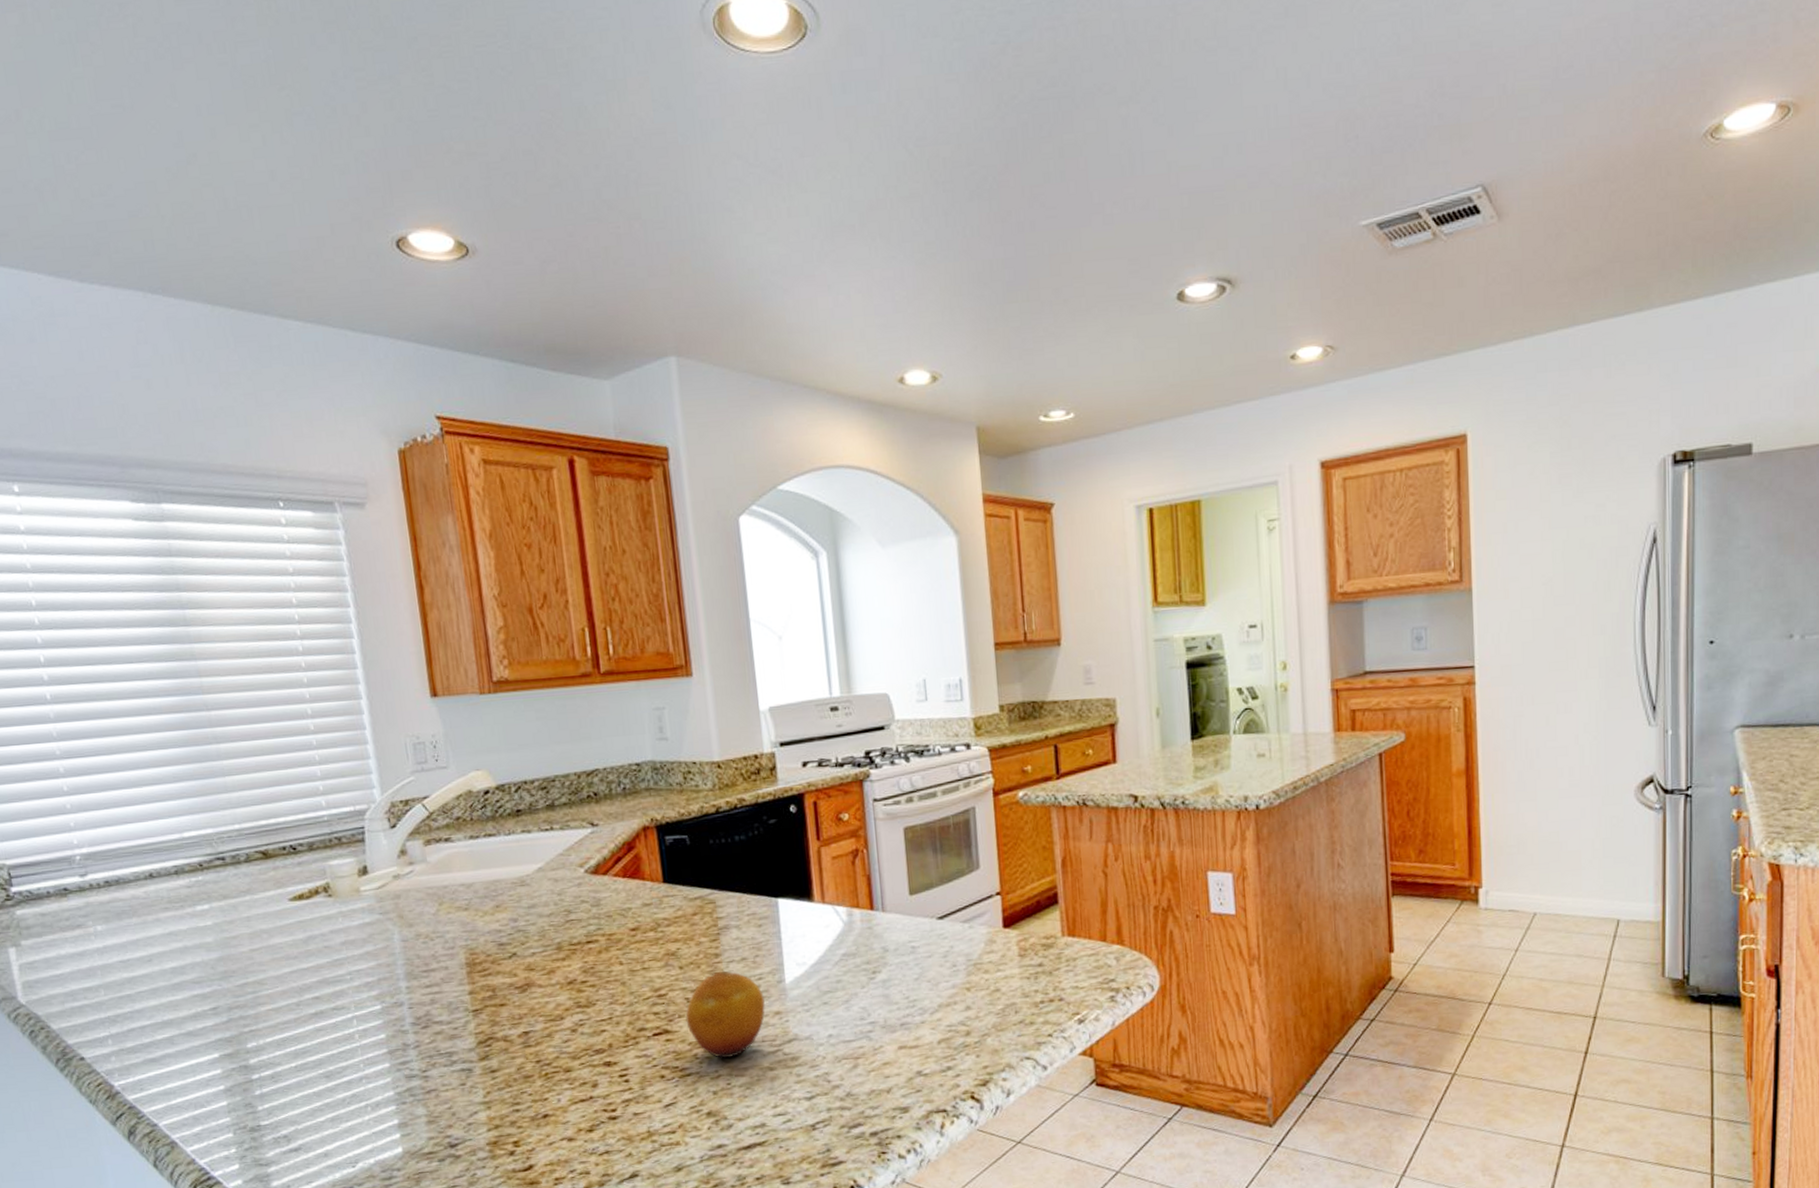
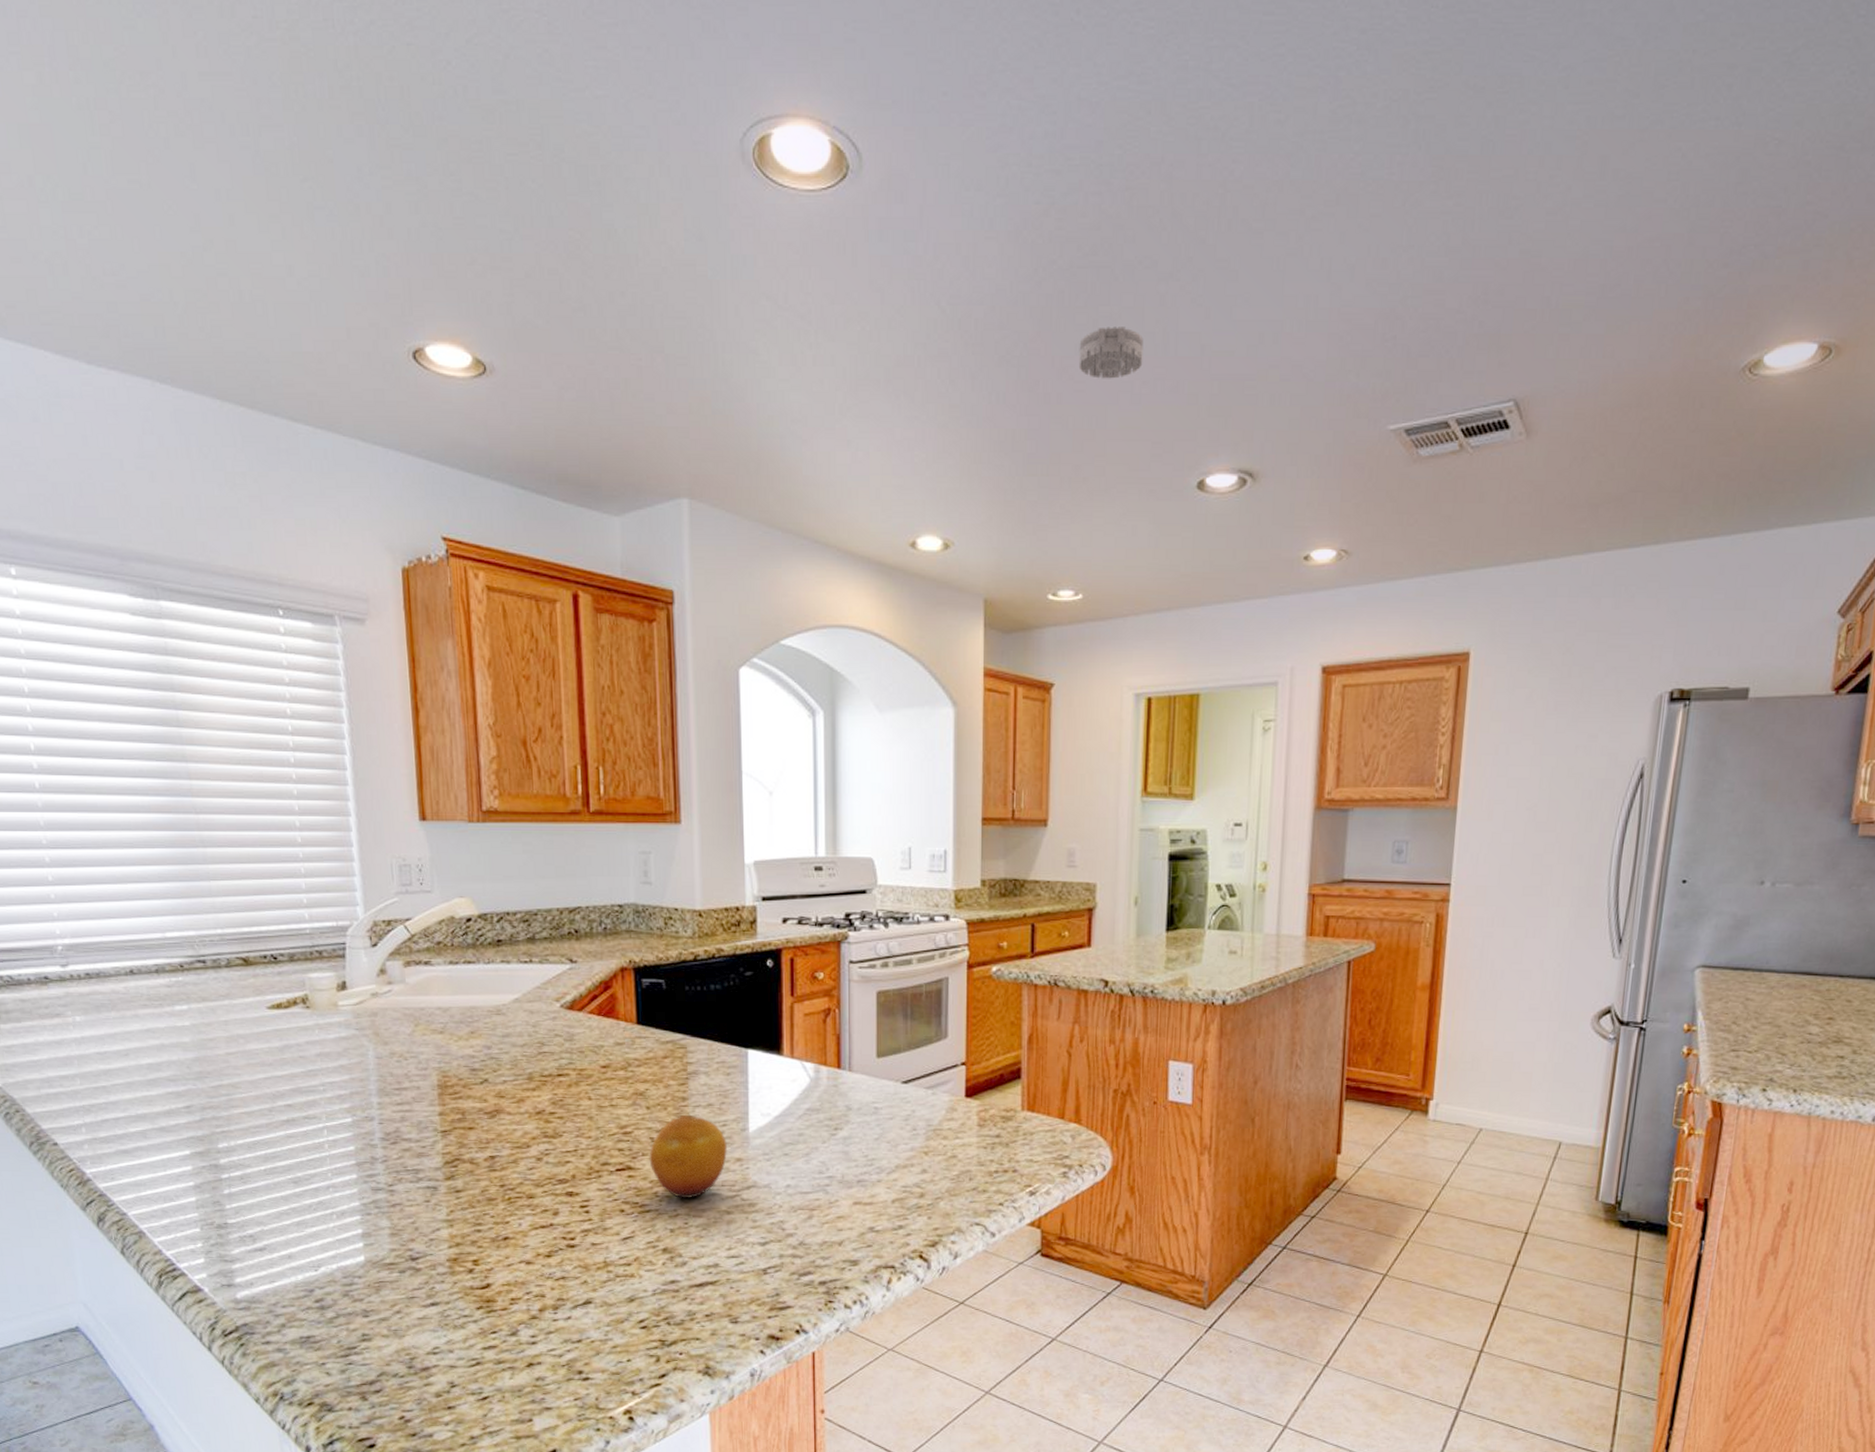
smoke detector: none [1047,152,1112,204] -> present [1078,327,1144,379]

